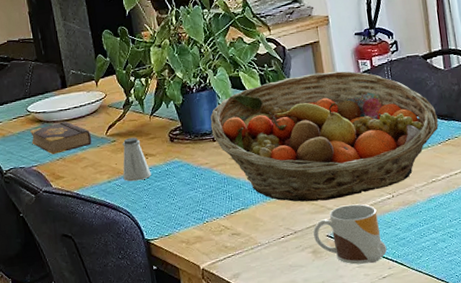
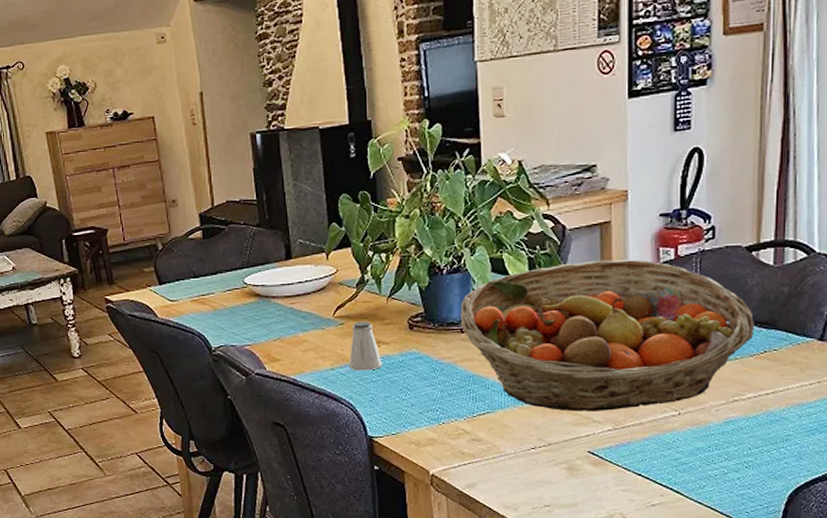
book: present [29,121,92,154] -> none [244,297,316,334]
mug: present [313,204,387,265] -> none [572,419,662,489]

